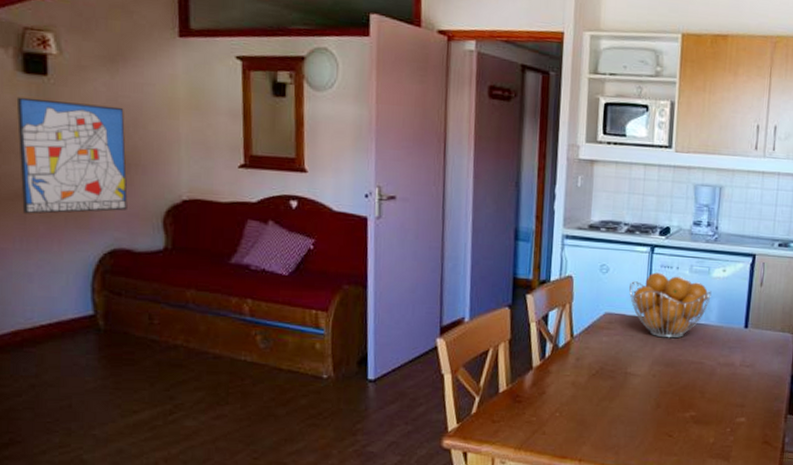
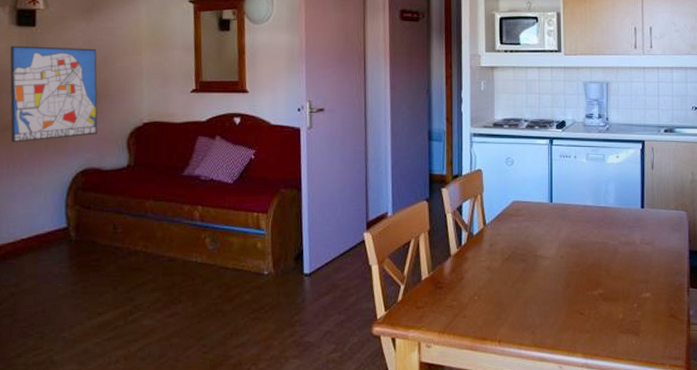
fruit basket: present [629,272,712,338] -> none [533,162,608,221]

